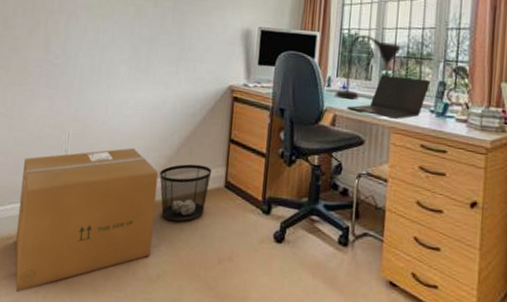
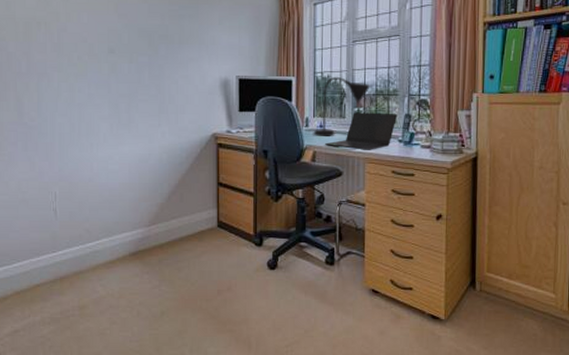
box: present [15,147,159,293] -> none [11,200,152,347]
waste bin: present [159,164,212,222] -> none [152,209,204,263]

